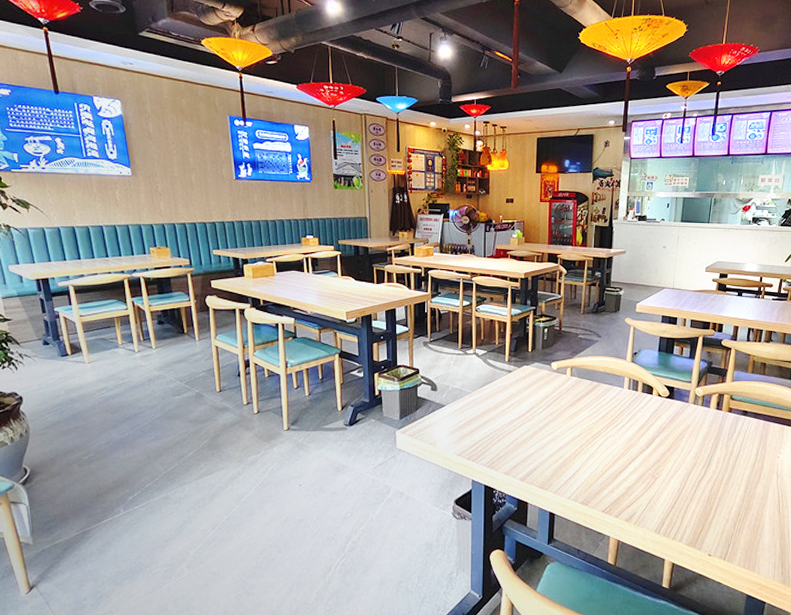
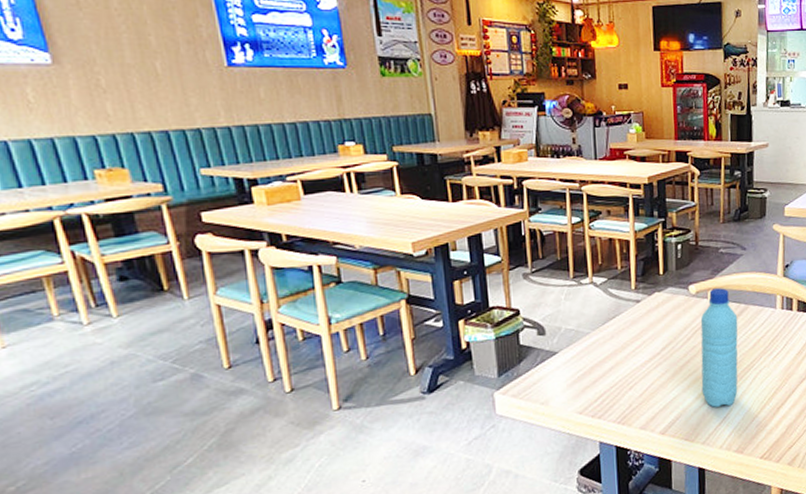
water bottle: none [556,367,590,464] -> present [700,288,738,407]

